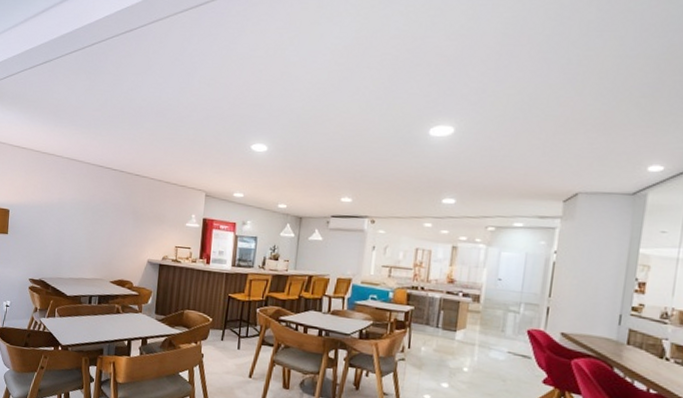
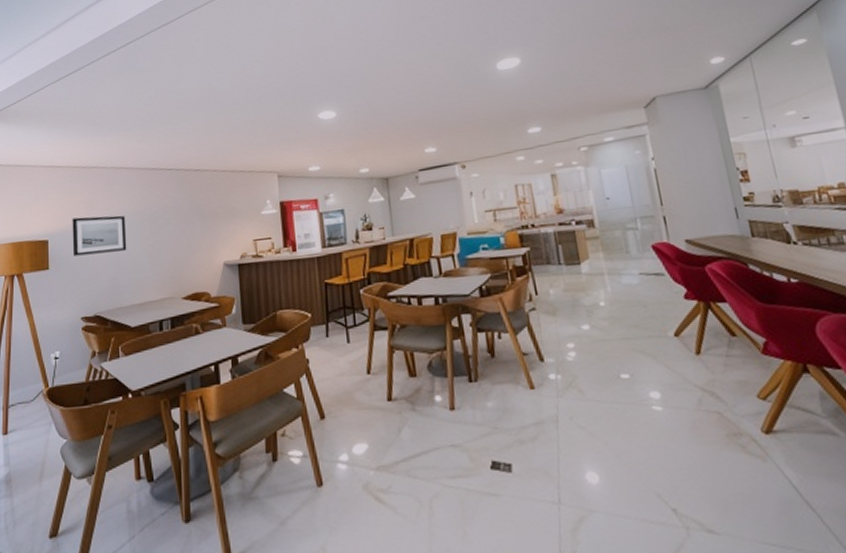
wall art: none [27,195,73,232] -> present [72,215,127,256]

